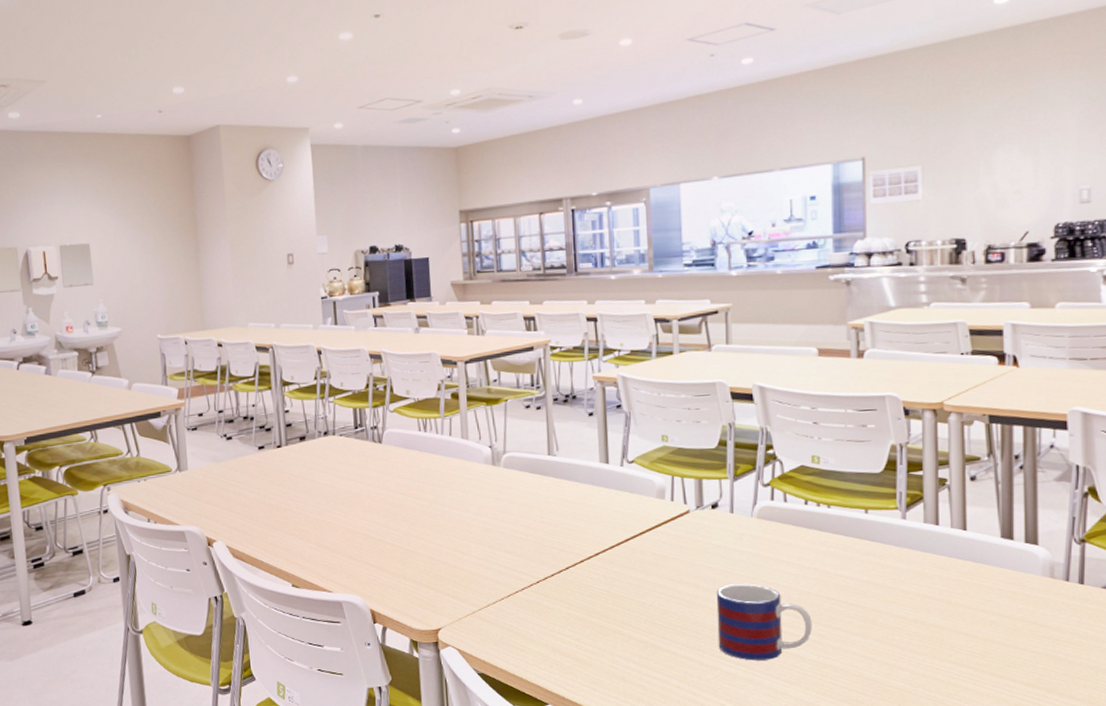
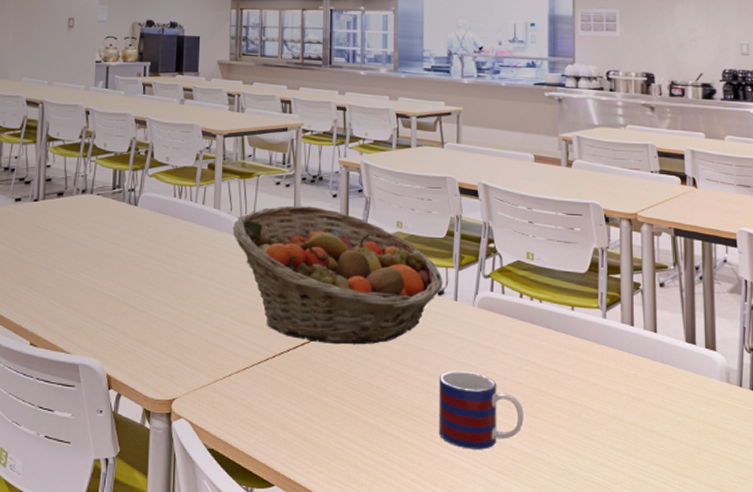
fruit basket: none [483,427,717,566] -> present [232,205,443,345]

